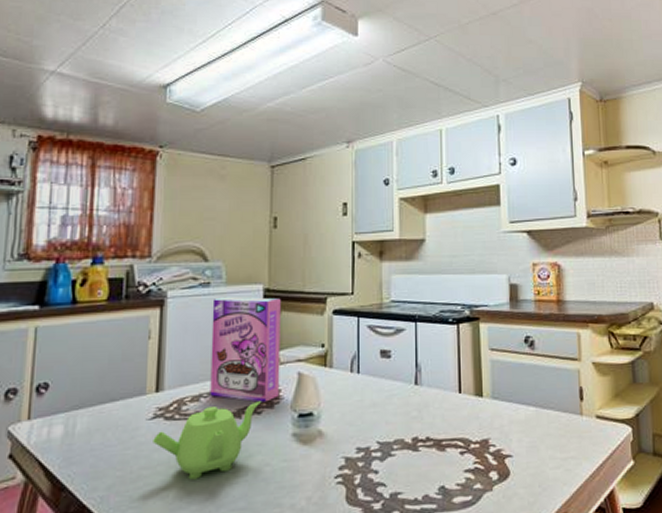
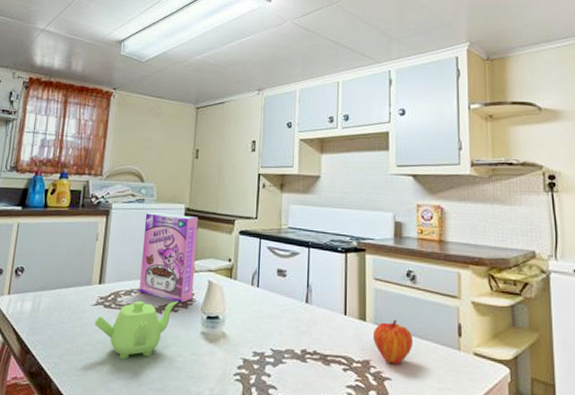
fruit: none [490,390,534,440] -> present [372,319,413,365]

